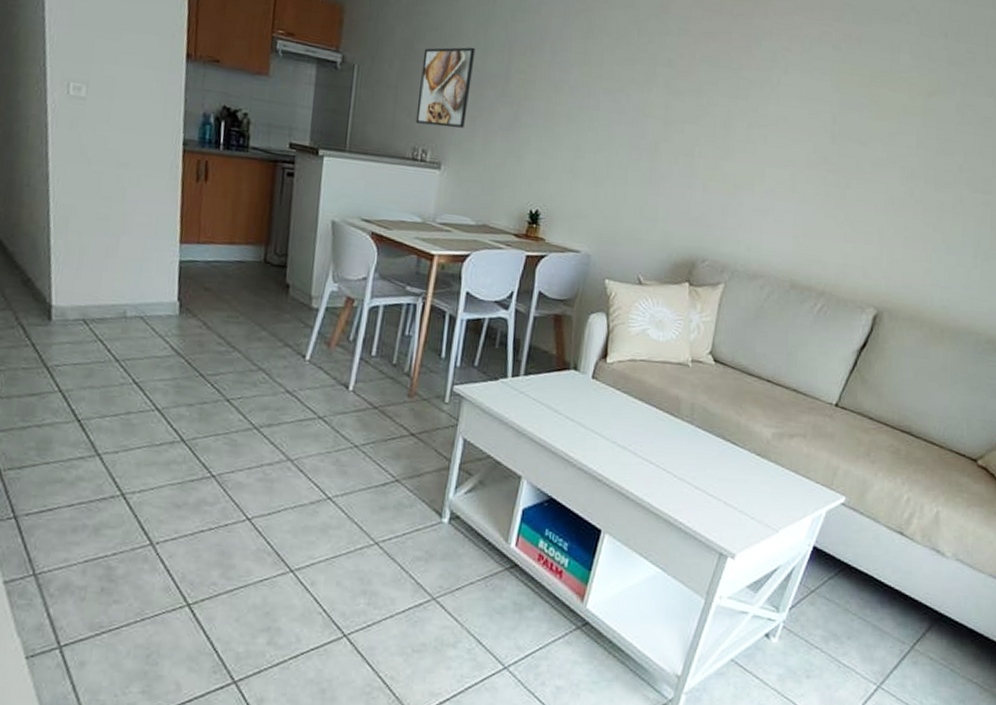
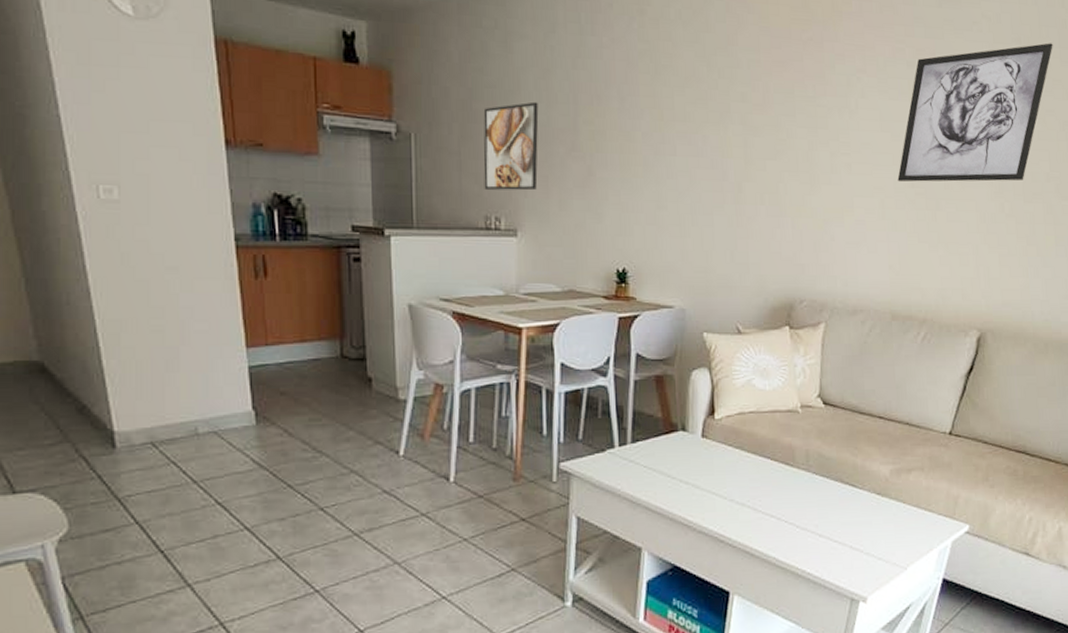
wall art: none [811,40,980,169] -> present [897,43,1053,182]

